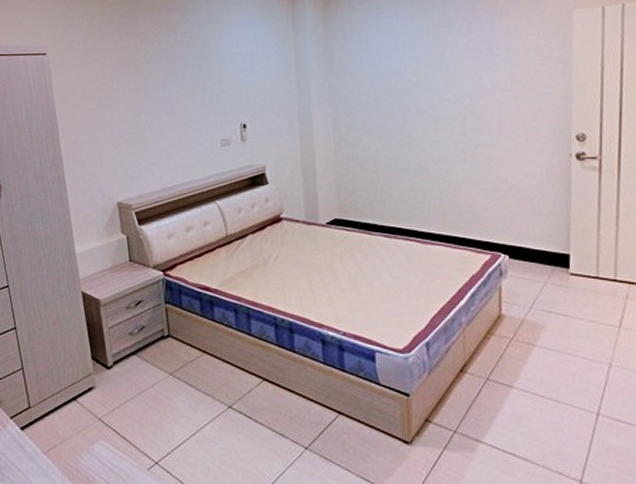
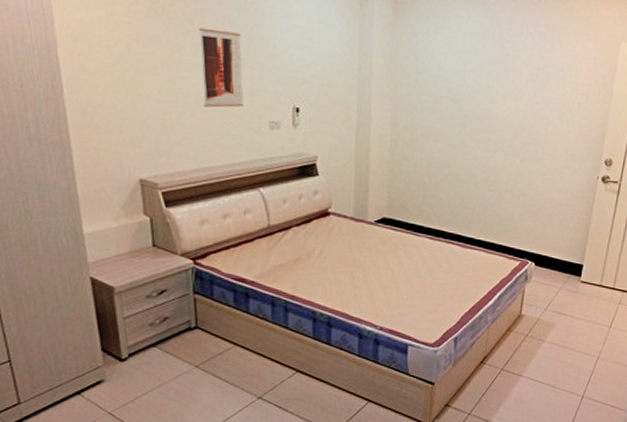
wall art: none [158,67,198,134] -> present [198,27,244,108]

